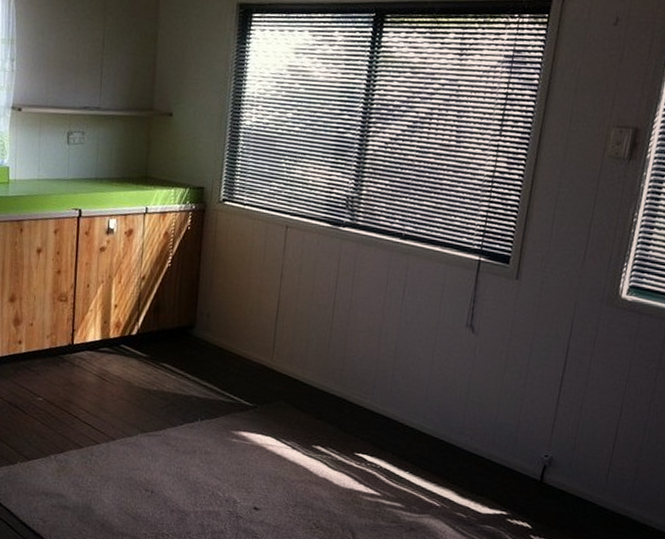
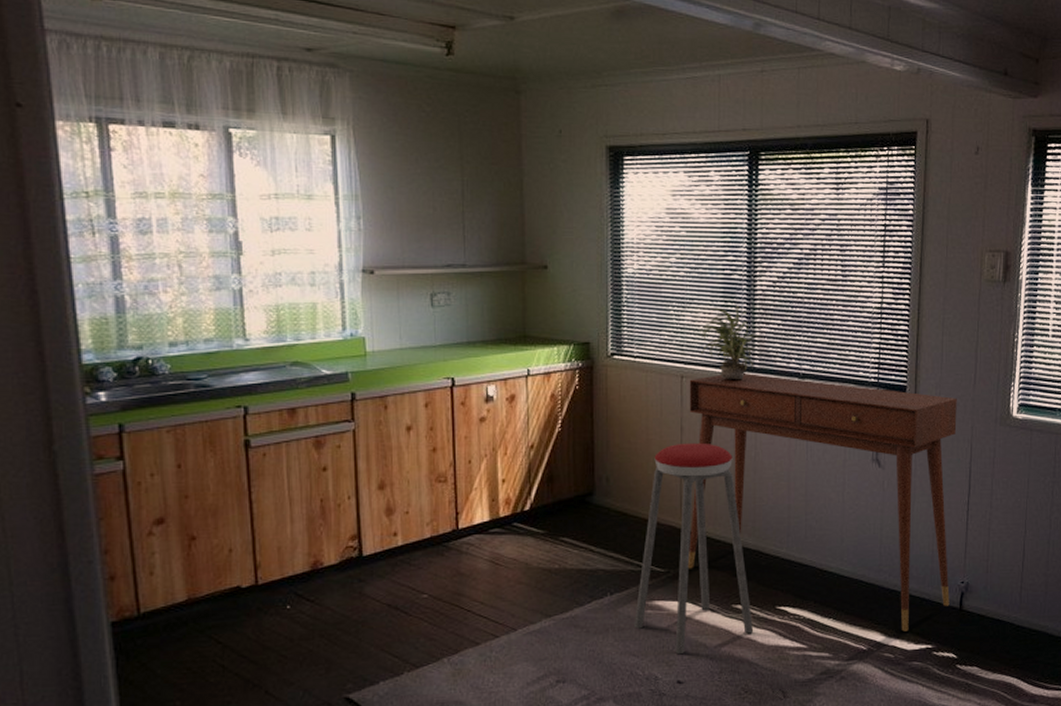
music stool: none [220,289,331,484] -> present [635,442,754,655]
desk: none [274,228,563,495] -> present [687,373,957,632]
potted plant: none [308,163,369,235] -> present [700,306,763,380]

